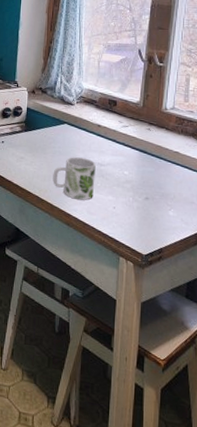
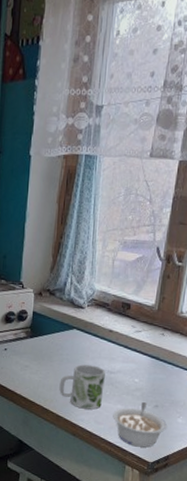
legume: none [105,193,159,240] -> present [113,401,168,448]

